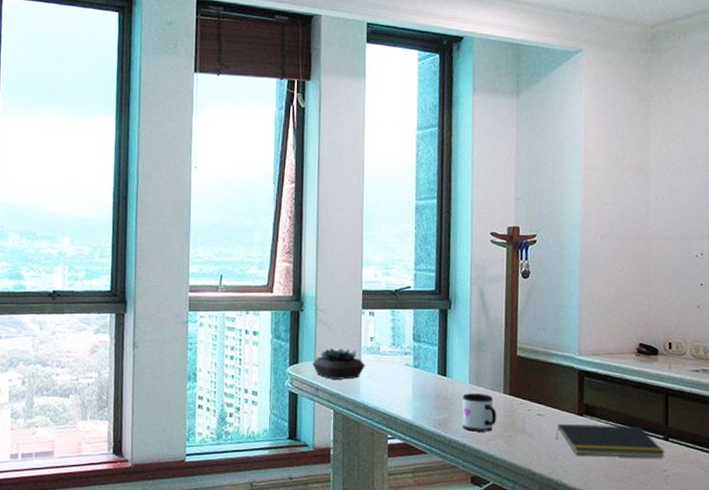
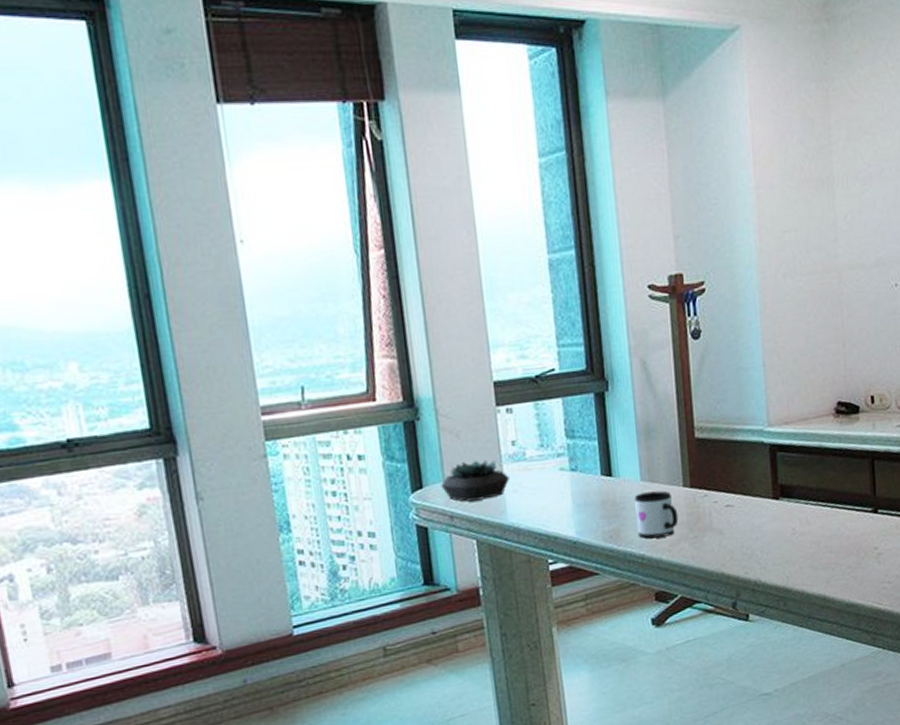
notepad: present [556,424,665,458] -> none [749,501,875,547]

